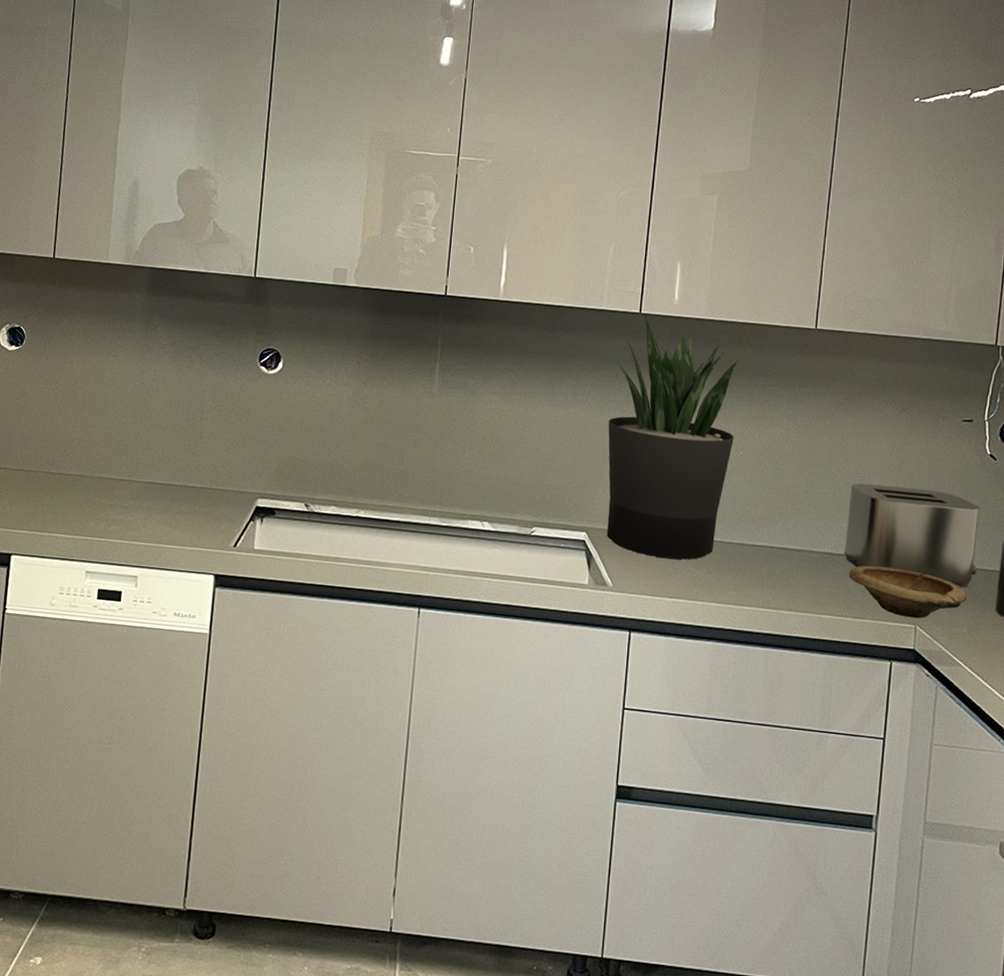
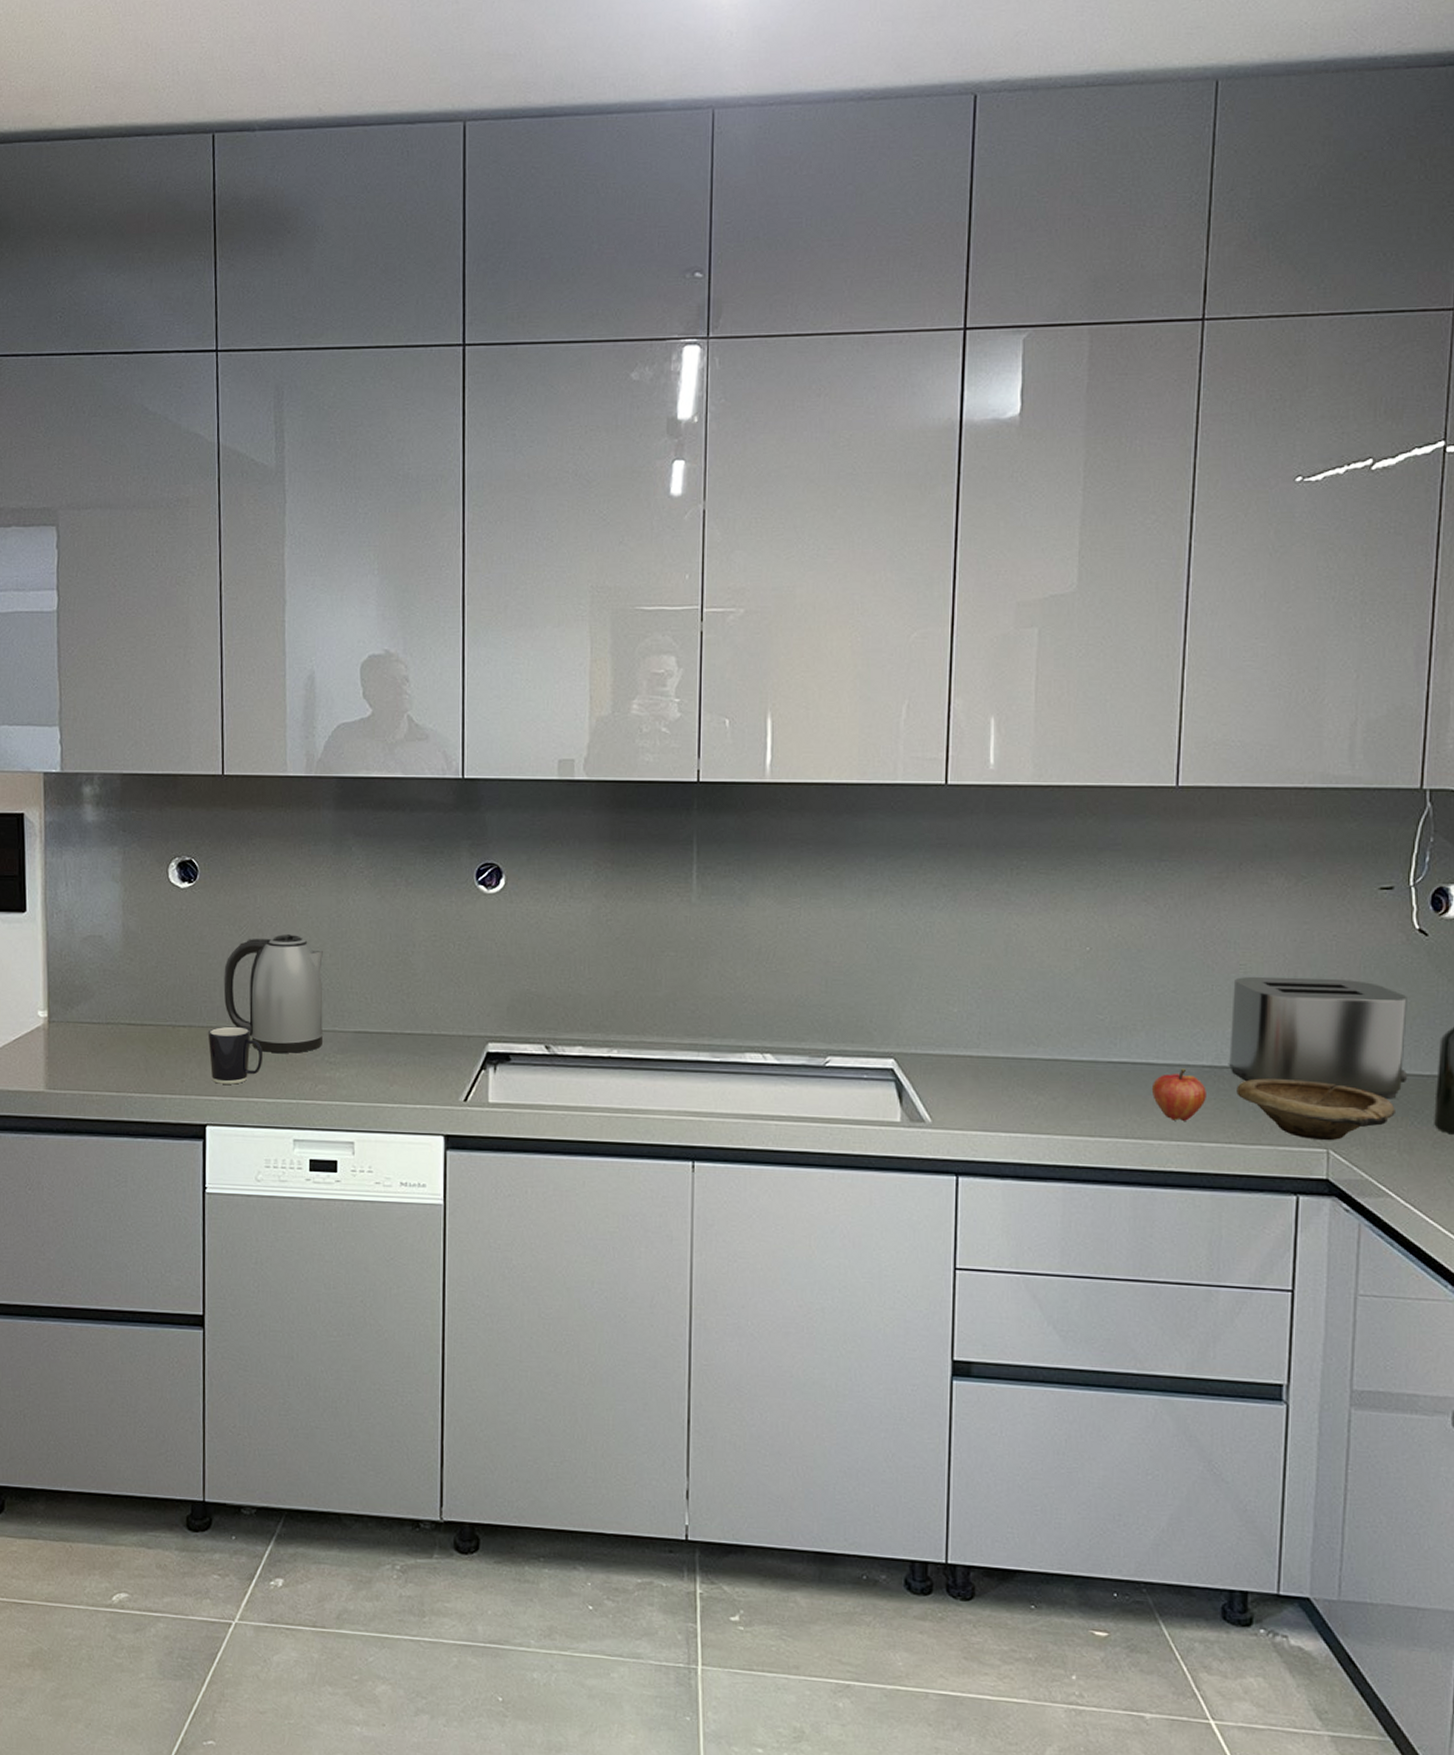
mug: none [20,470,67,521] -> present [207,1026,264,1085]
kettle: none [37,395,126,497] -> present [223,934,324,1053]
planter: present [606,315,741,560] -> none [913,786,1081,1085]
fruit: none [784,554,826,596] -> present [1151,1068,1206,1121]

